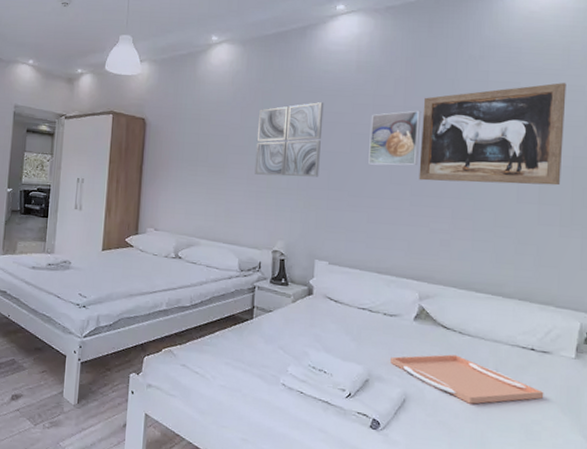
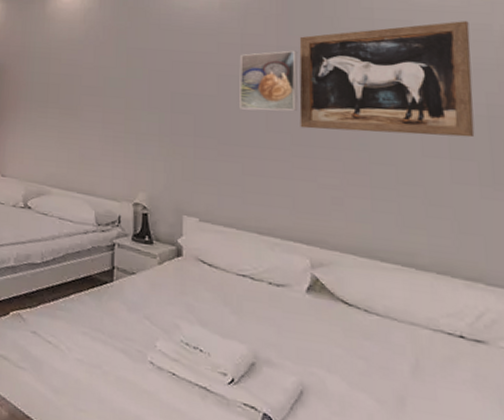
wall art: present [254,102,324,177] -> none [111,41,186,122]
serving tray: present [390,354,544,404] -> none [281,336,484,404]

